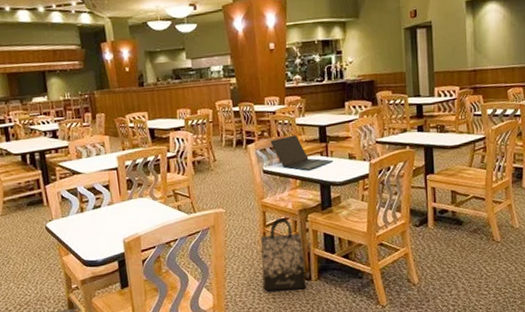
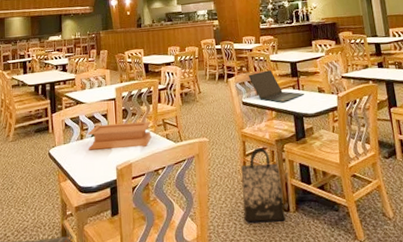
tray: none [89,192,161,224] -> present [88,121,152,150]

